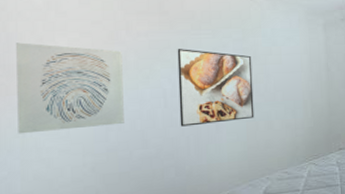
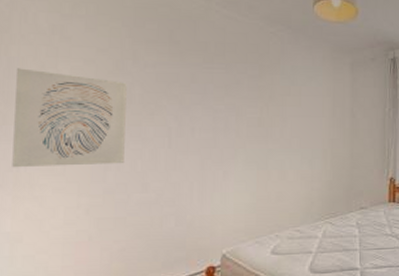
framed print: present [177,49,255,127] -> none [184,83,268,171]

